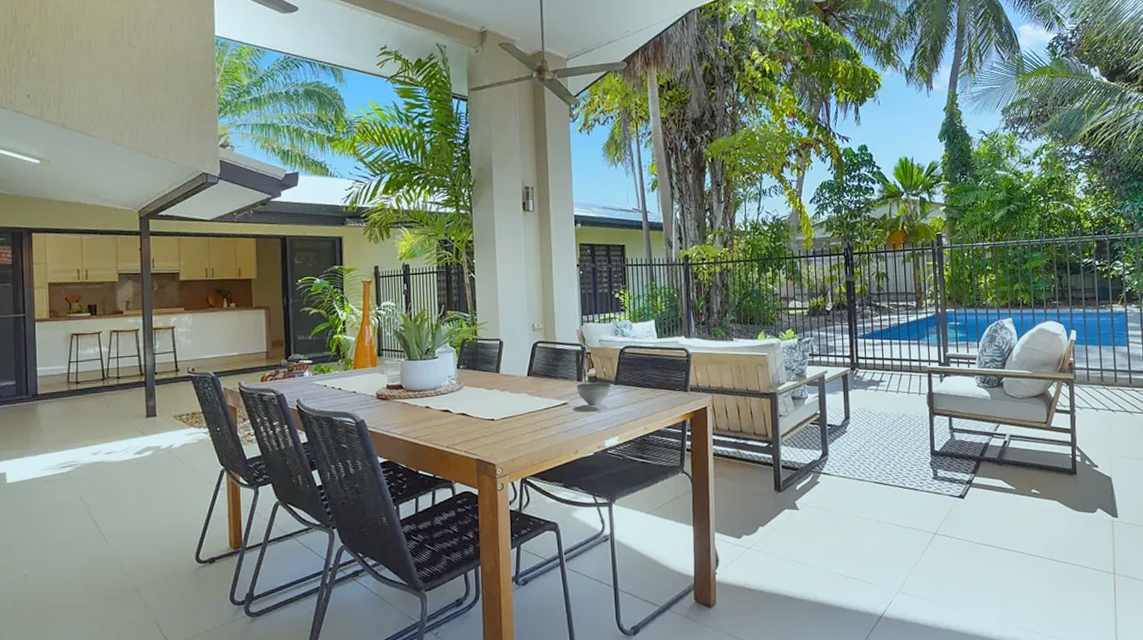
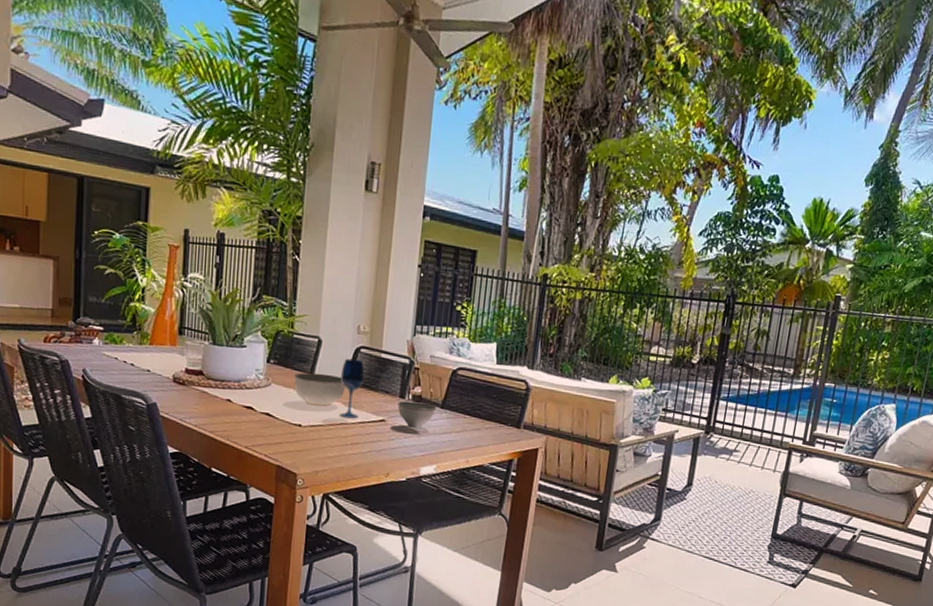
bowl: none [483,370,528,400] -> present [294,372,345,407]
wineglass: none [522,353,545,407] -> present [338,358,365,419]

